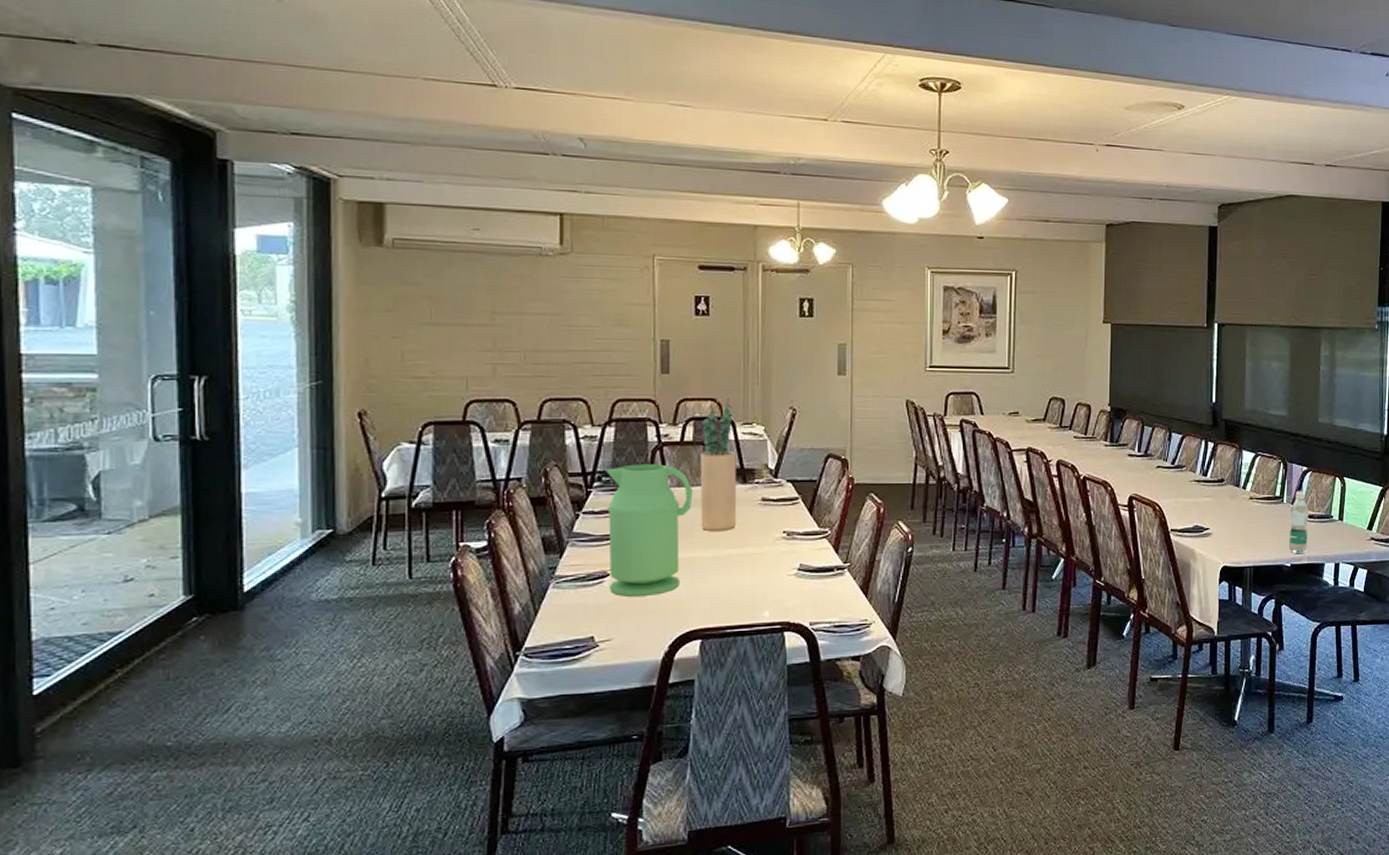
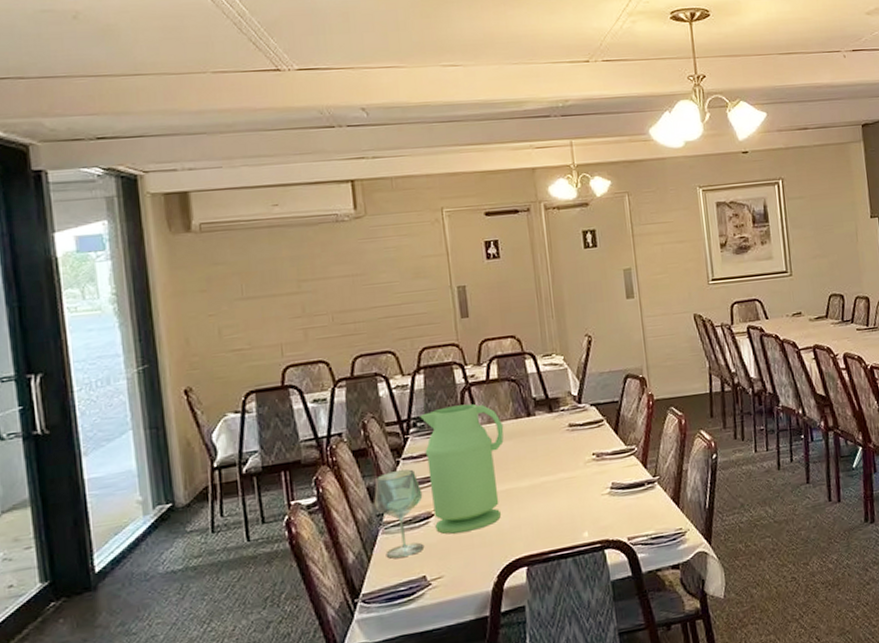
wine glass: none [548,524,600,614] -> present [374,469,425,559]
vase: present [700,398,737,532] -> none [504,334,548,462]

